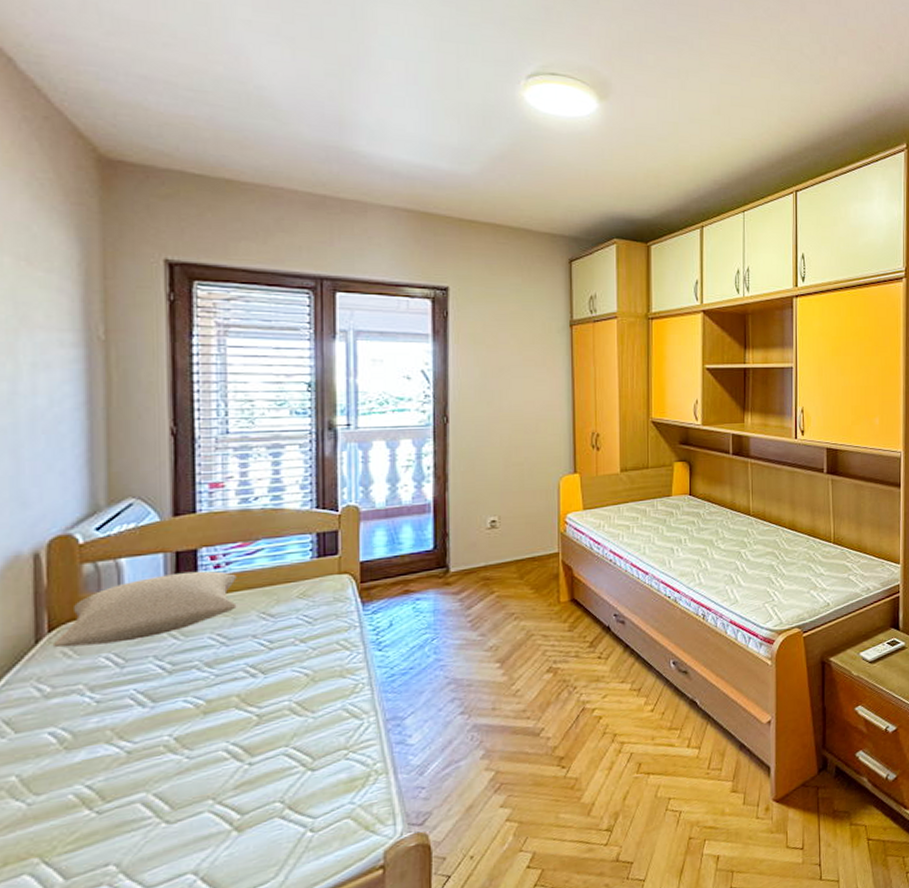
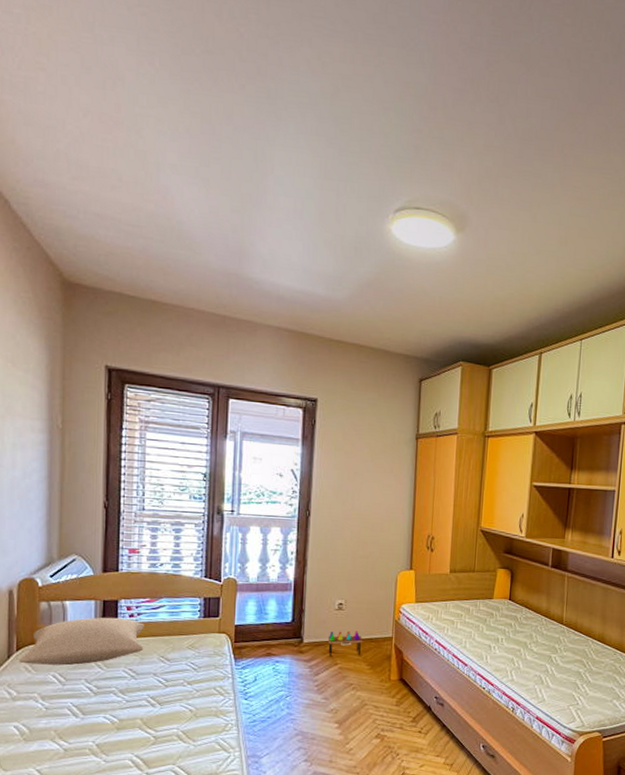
stacking toy: none [480,550,524,585] -> present [327,630,363,657]

